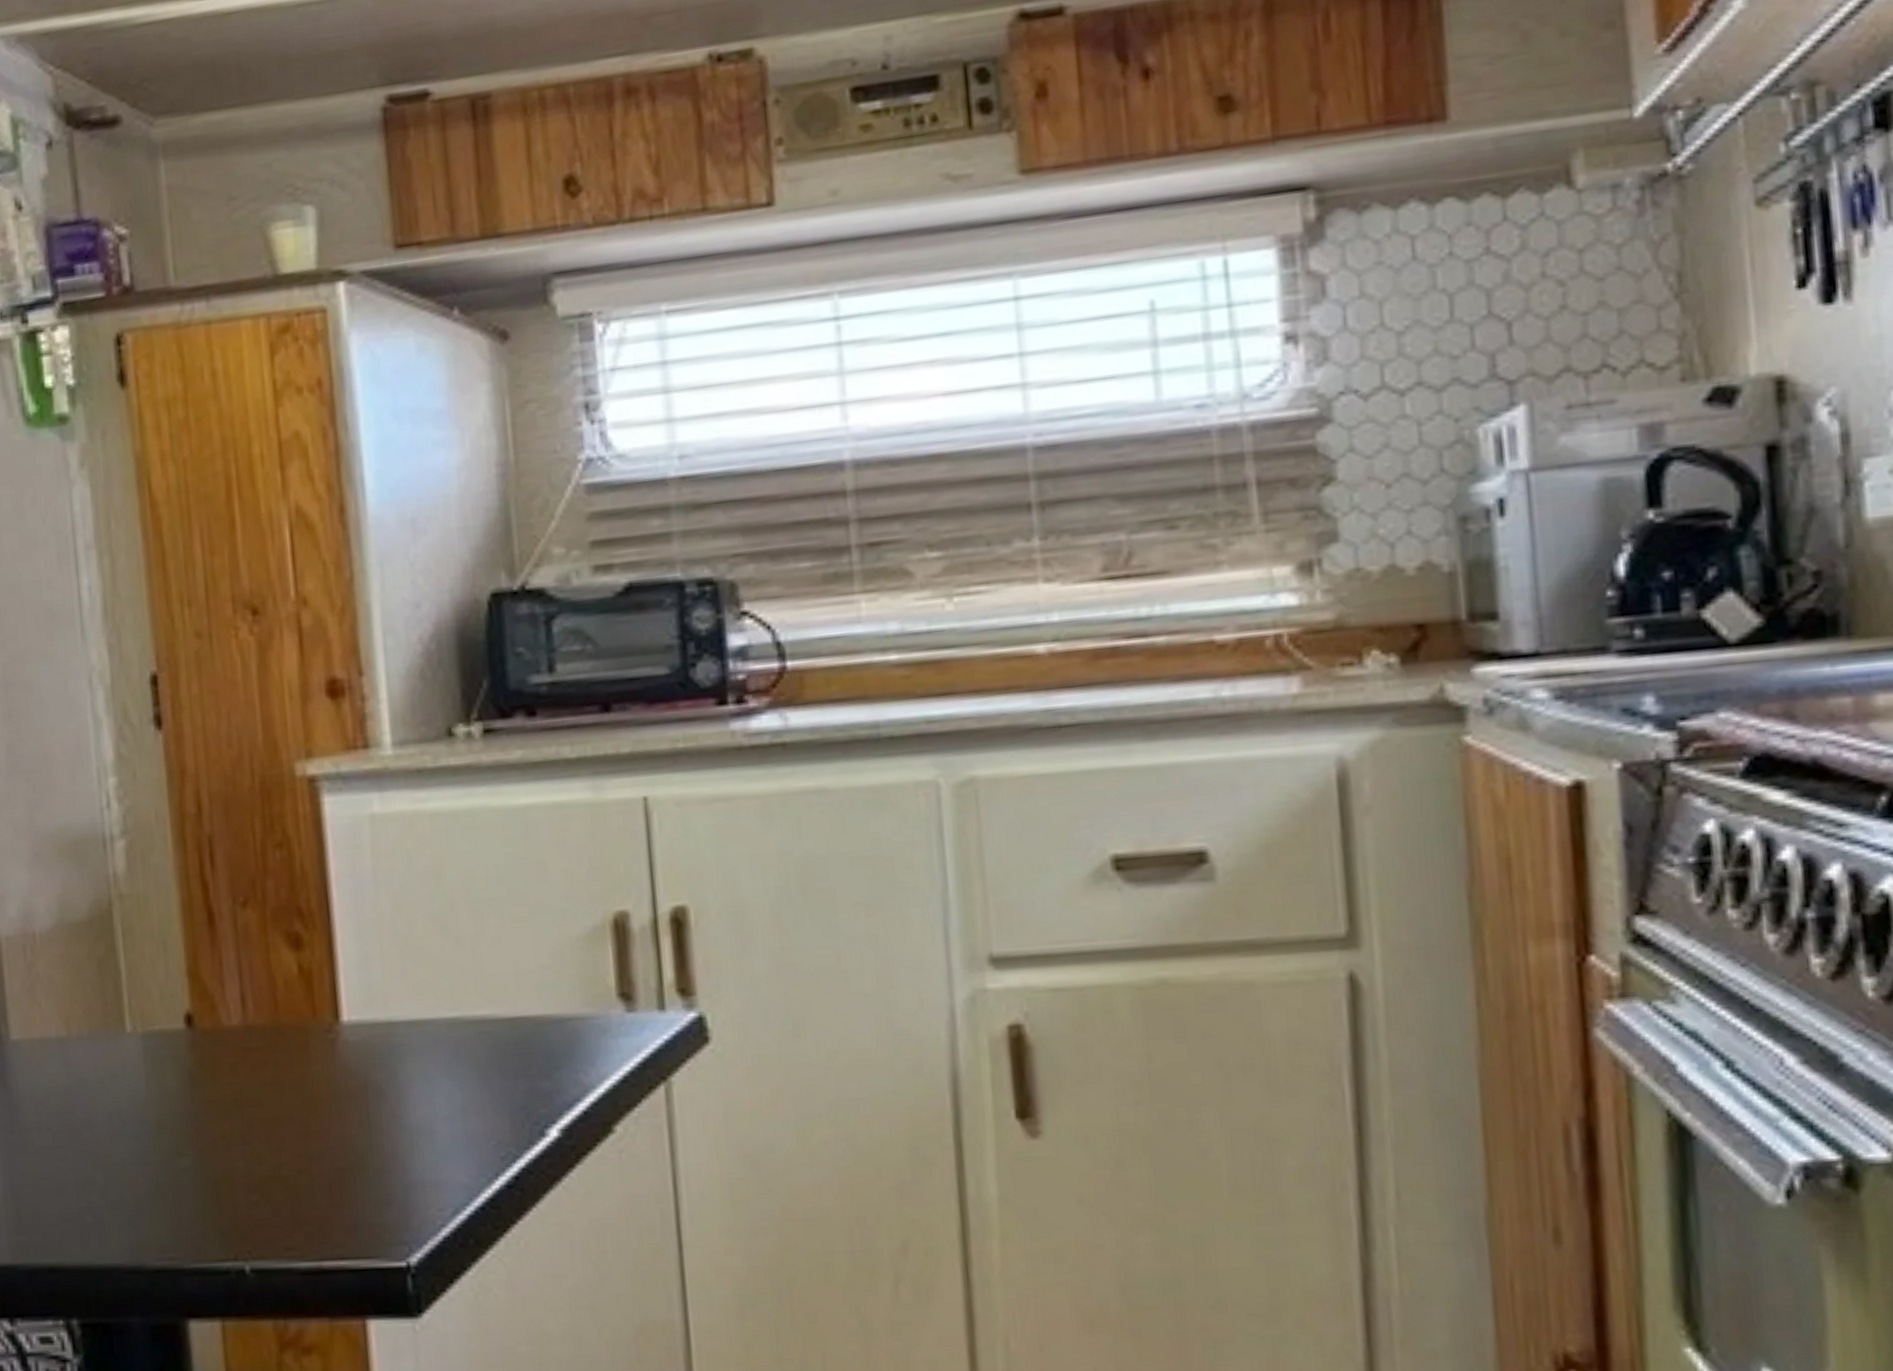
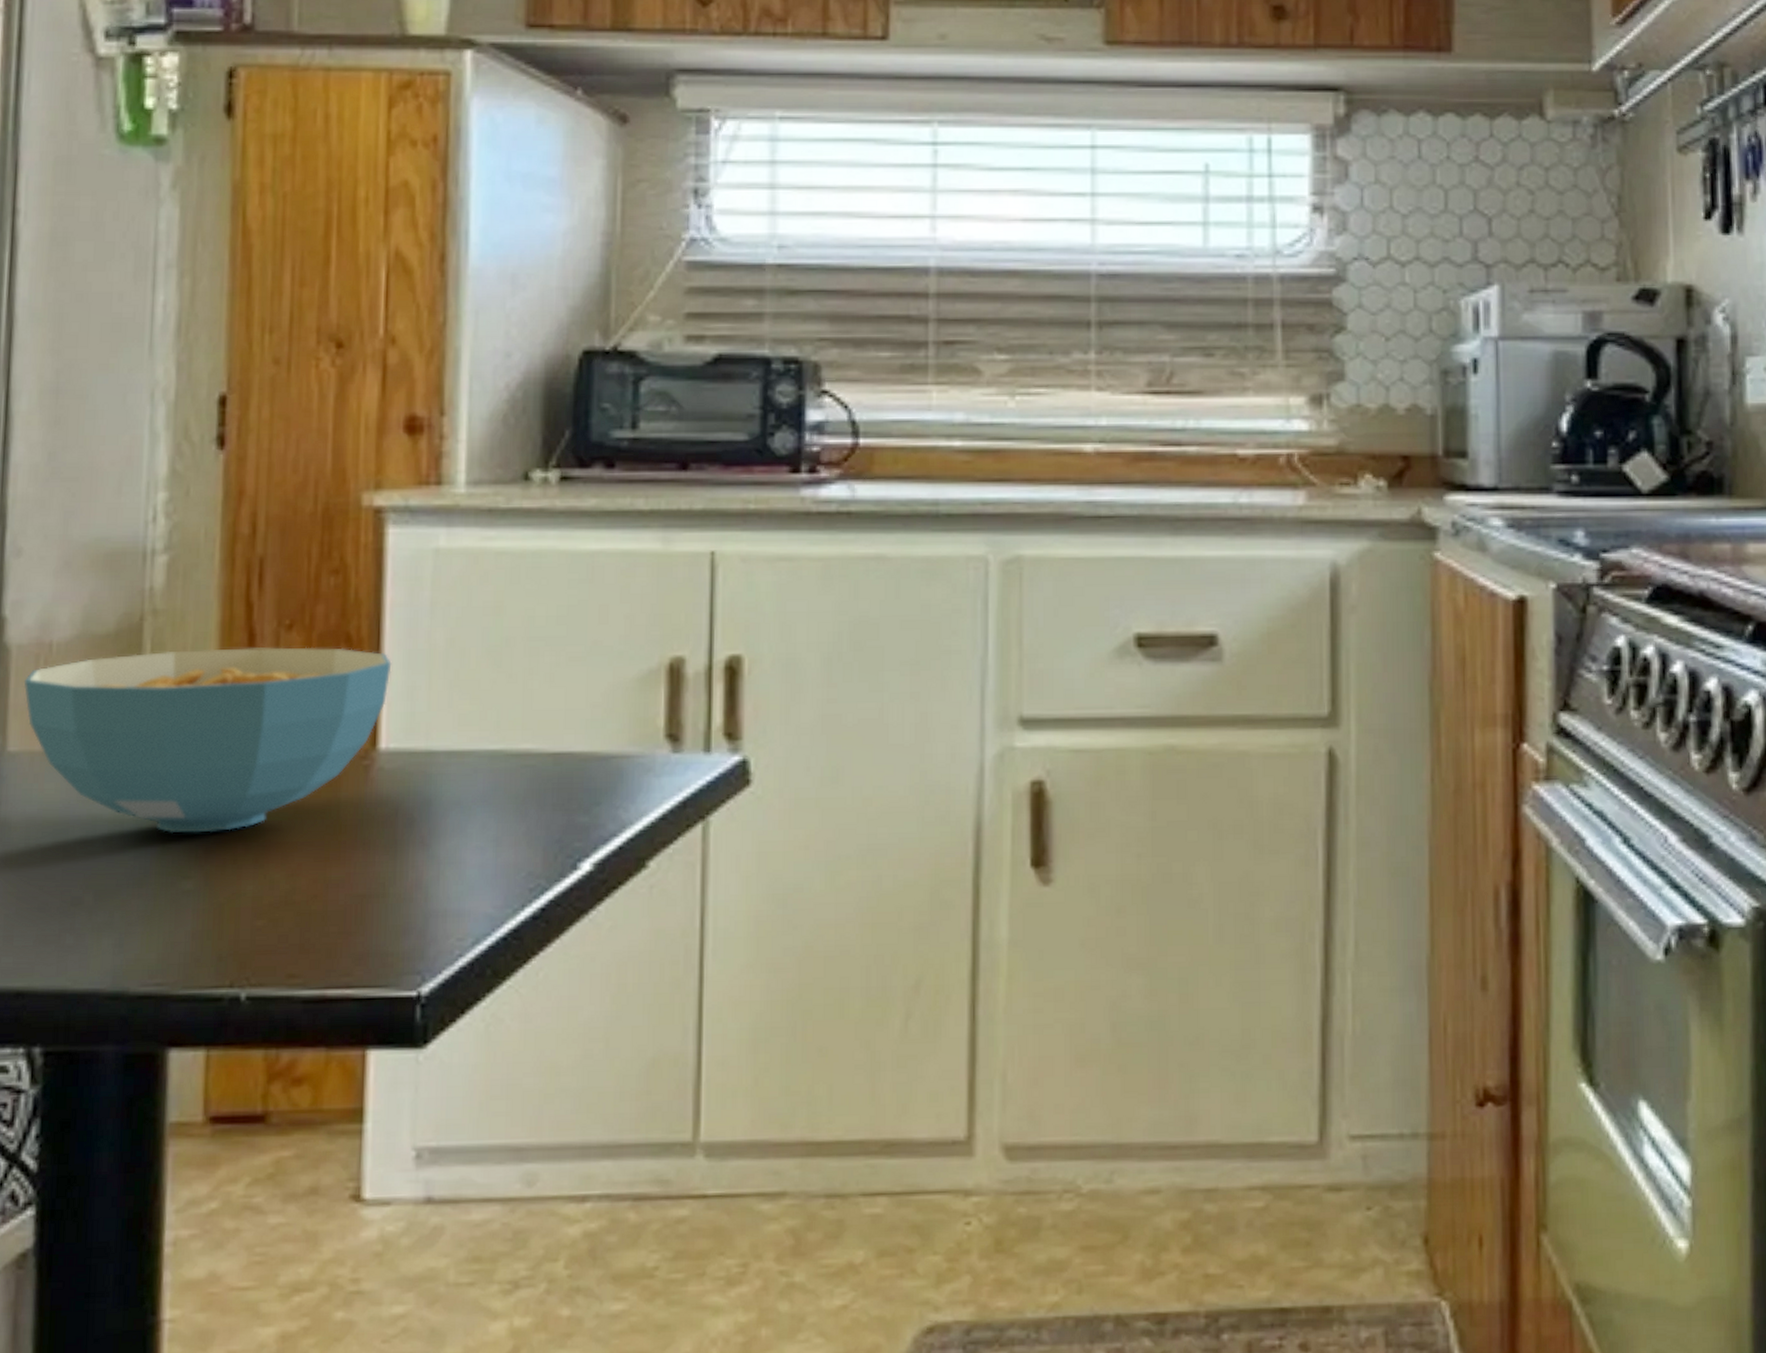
cereal bowl: none [15,922,344,1113] -> present [23,647,392,834]

